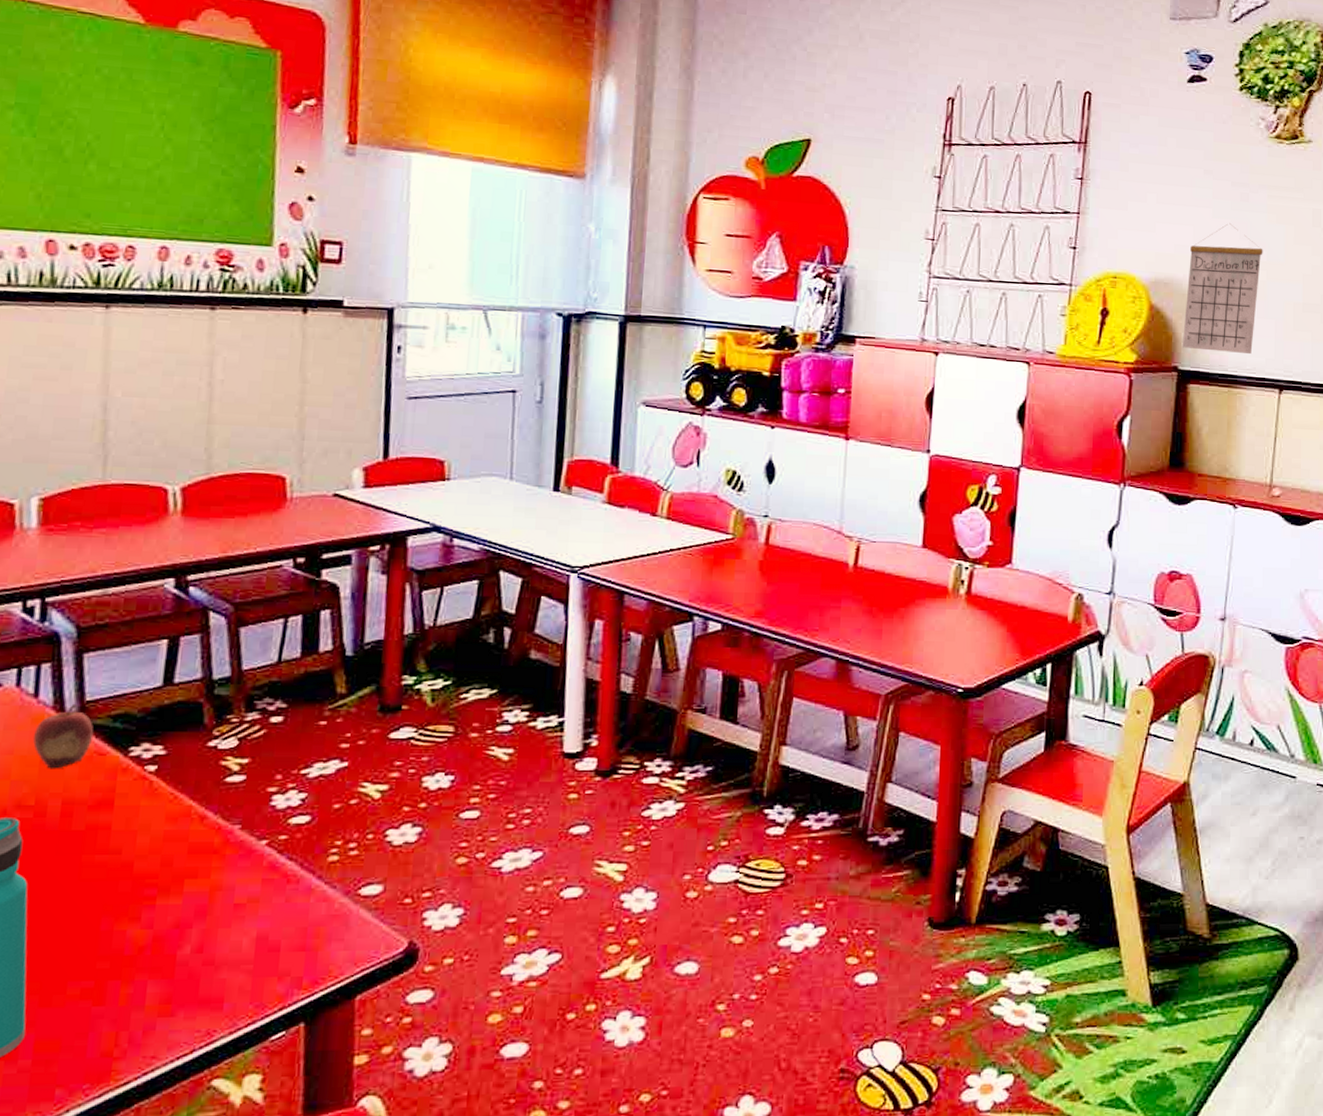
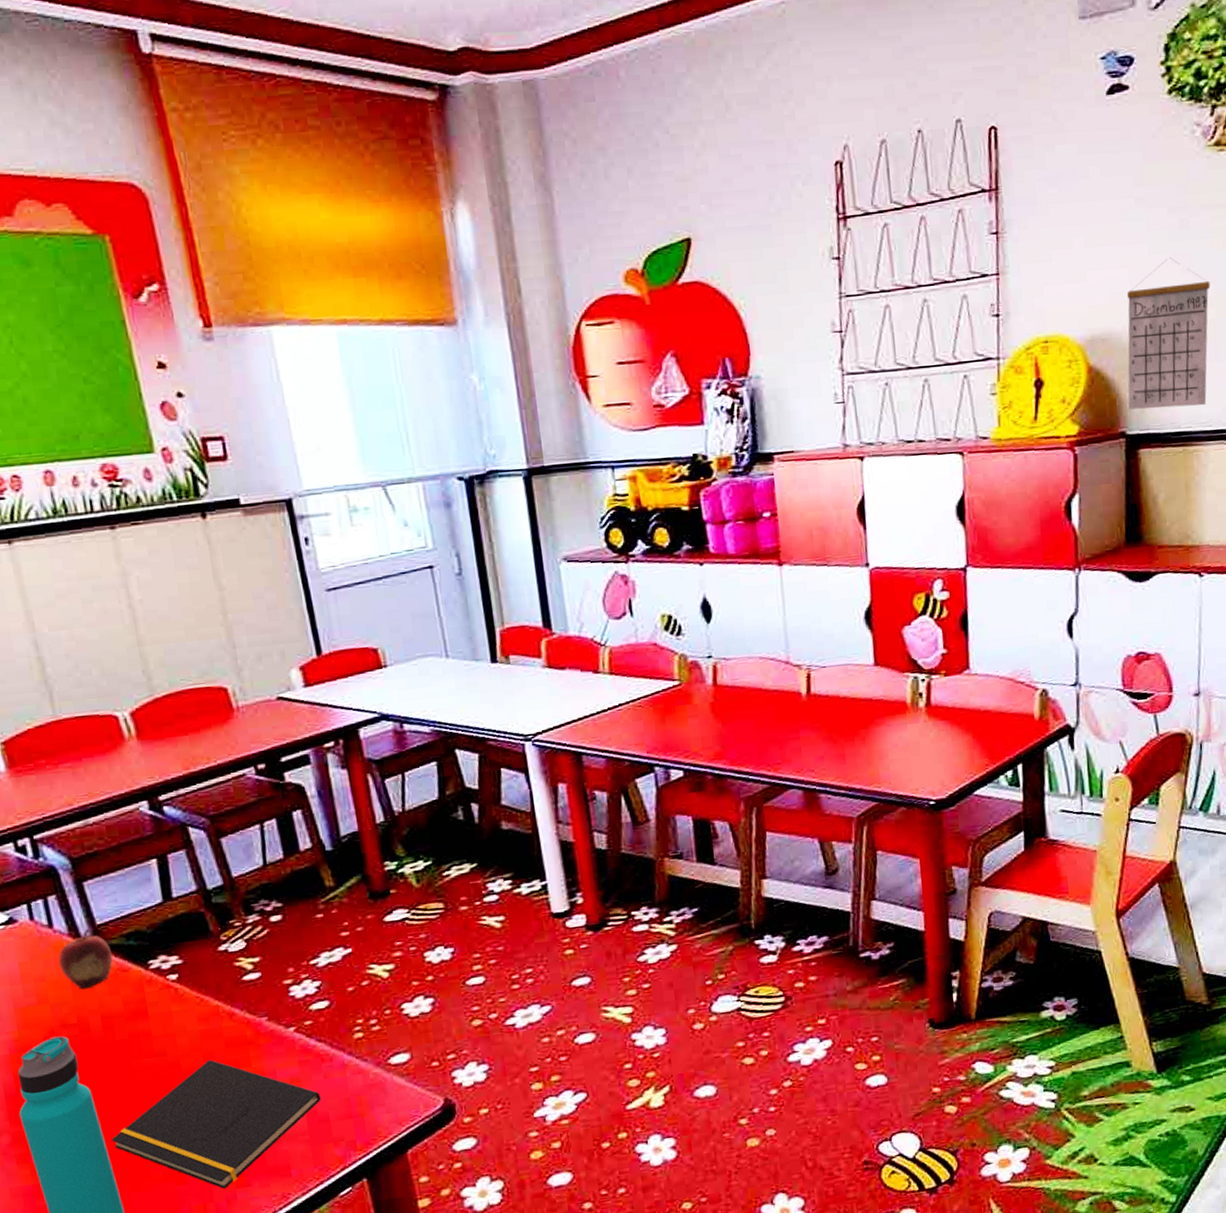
notepad: none [33,865,277,1016] -> present [111,1060,321,1189]

